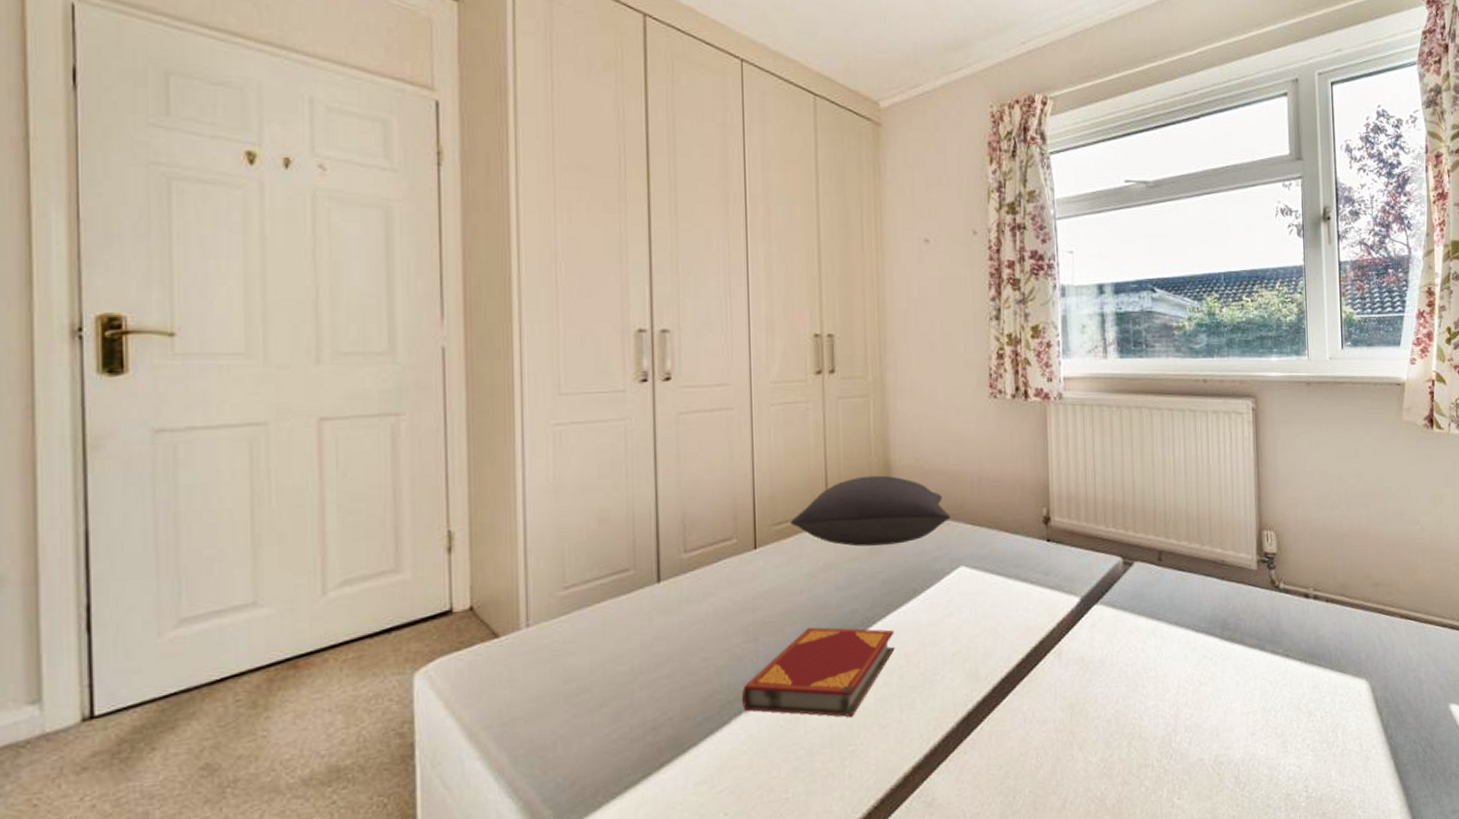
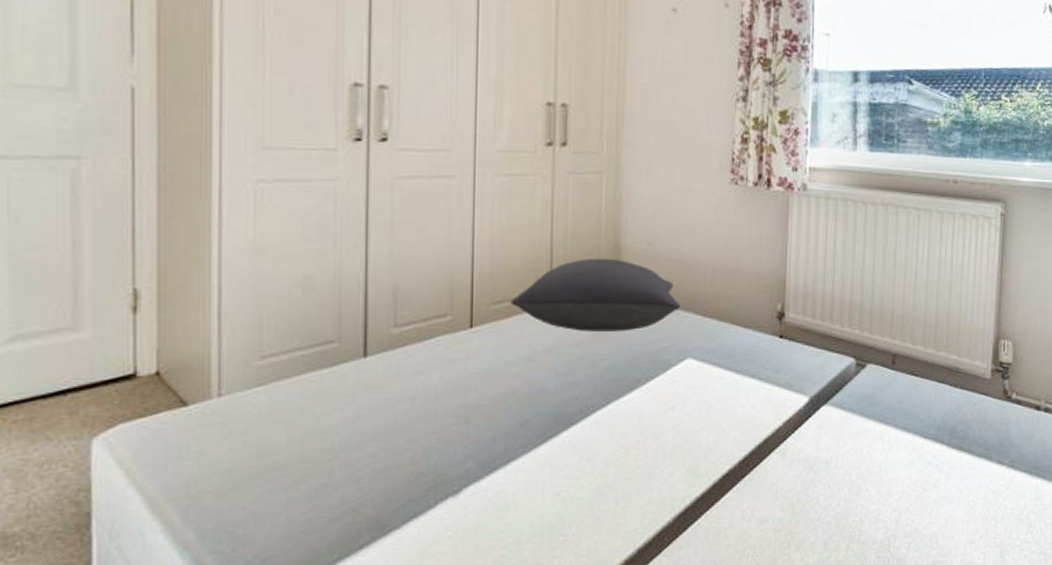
hardback book: present [742,627,895,717] -> none [450,413,614,507]

